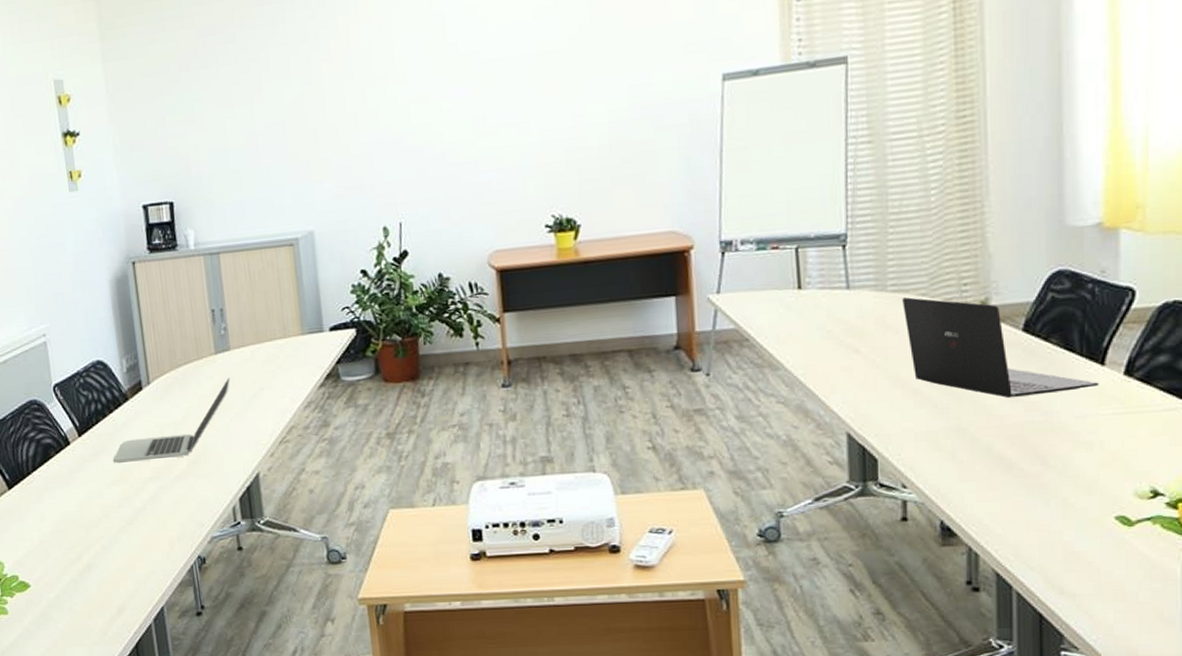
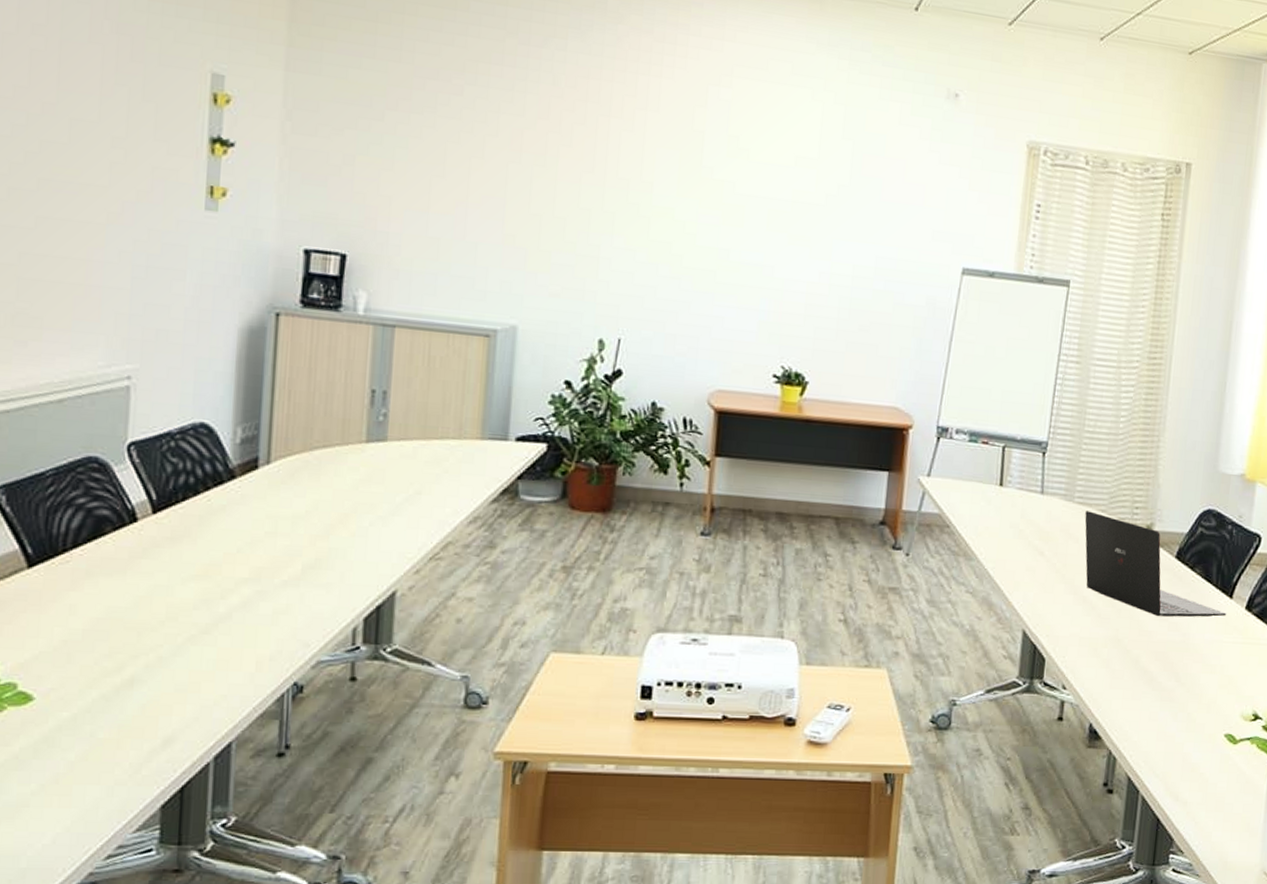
laptop: present [112,377,231,464] -> none [196,473,380,559]

